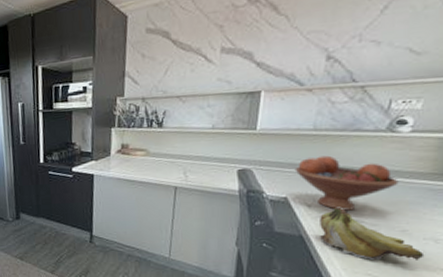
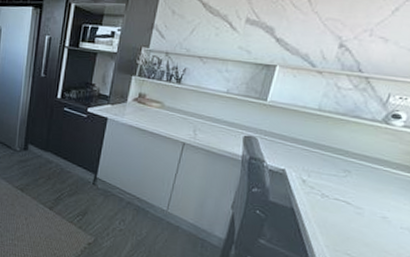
fruit bowl: present [295,155,399,211] -> none [295,135,386,191]
fruit: present [320,207,425,262] -> none [309,186,400,248]

